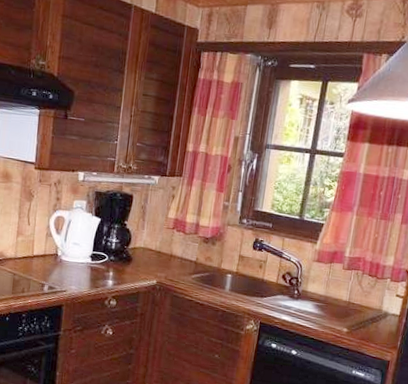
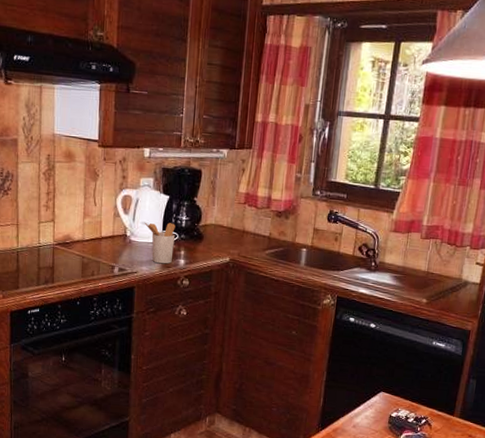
utensil holder: none [75,242,106,284] -> present [144,222,176,264]

